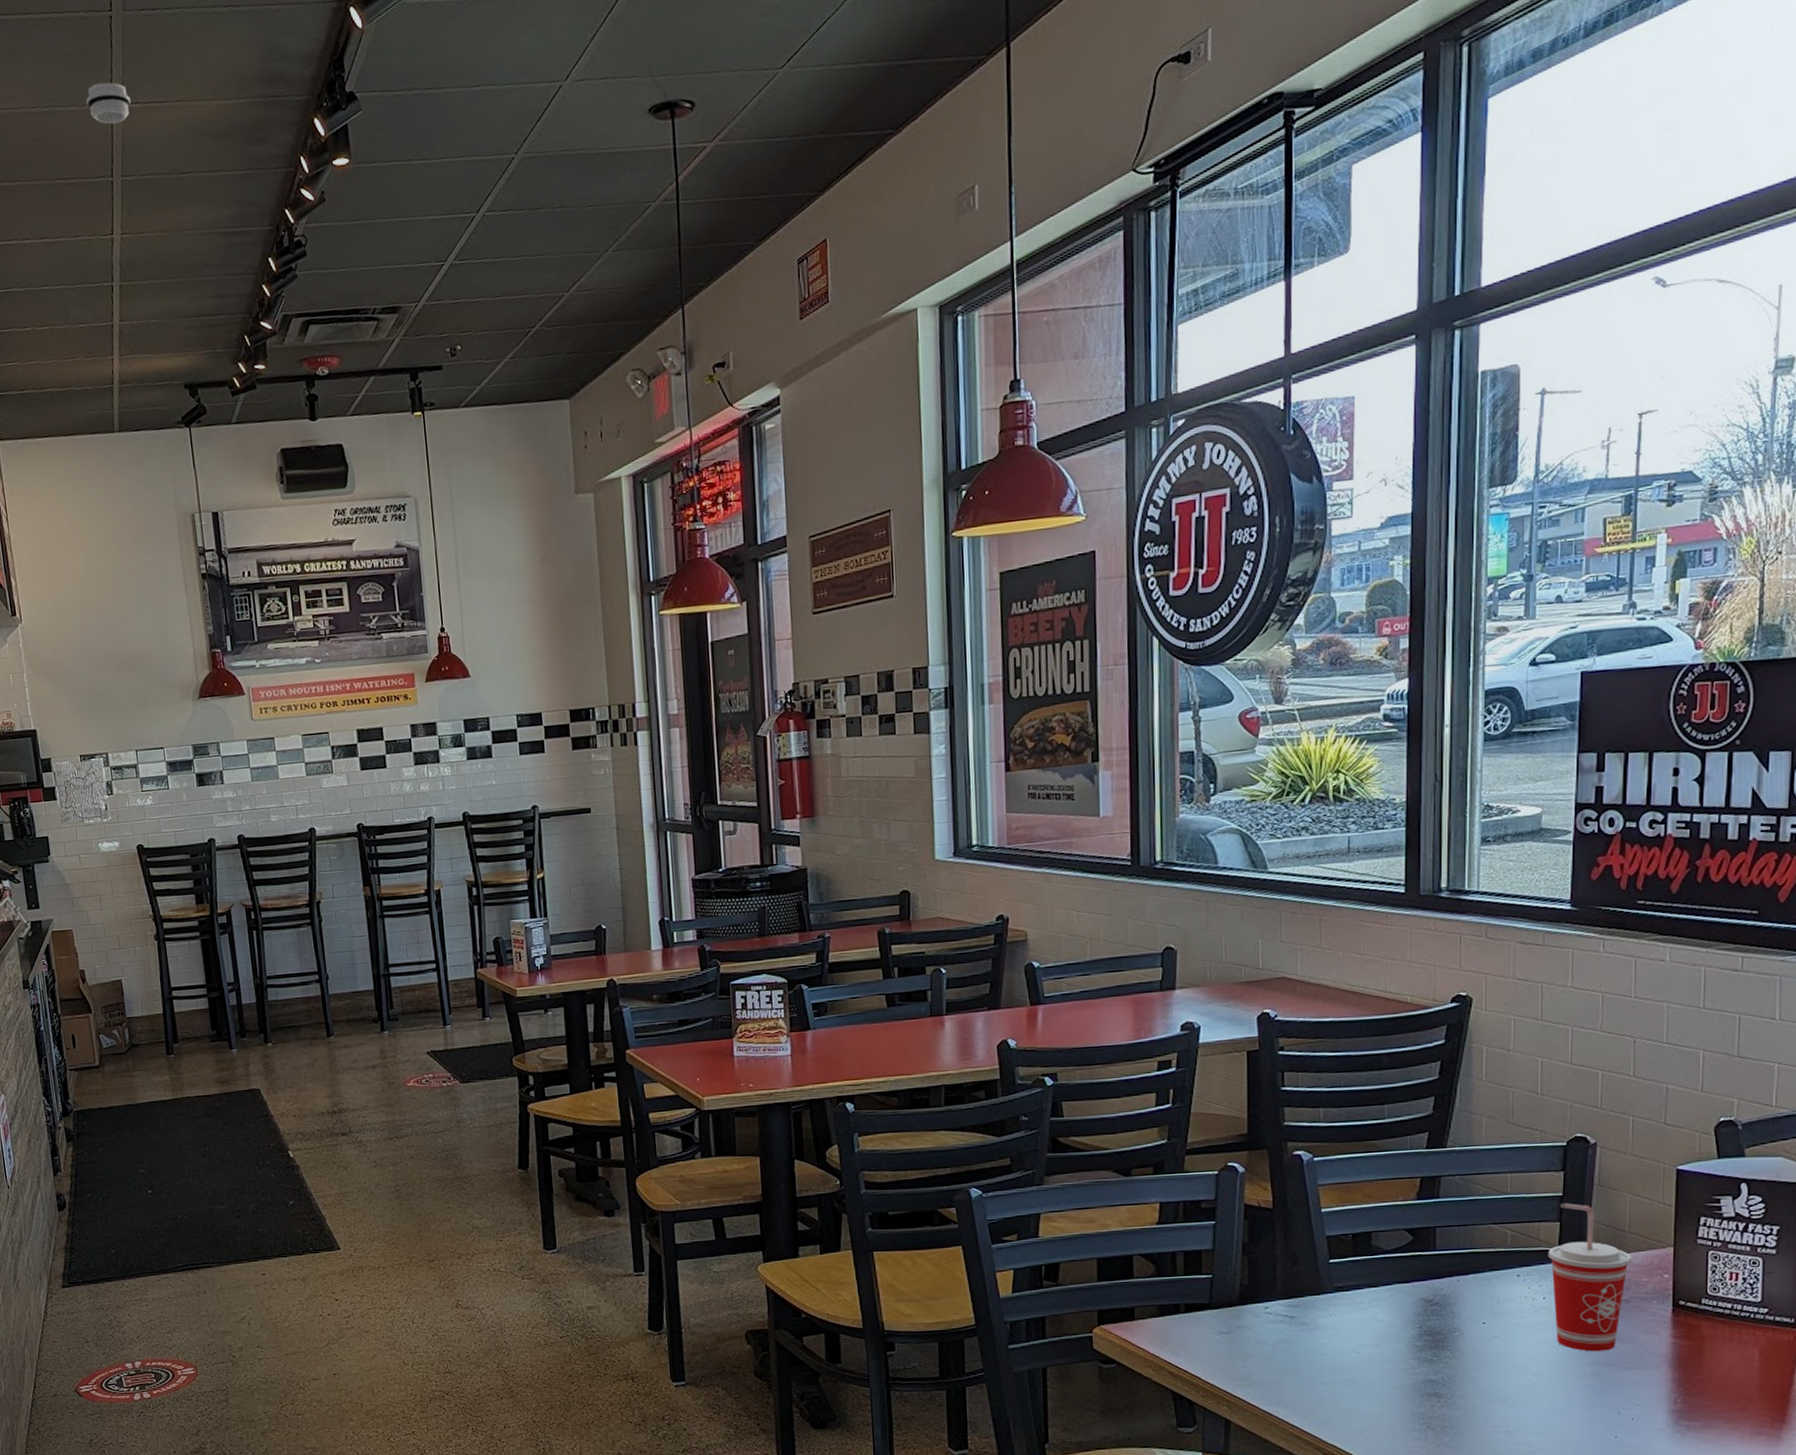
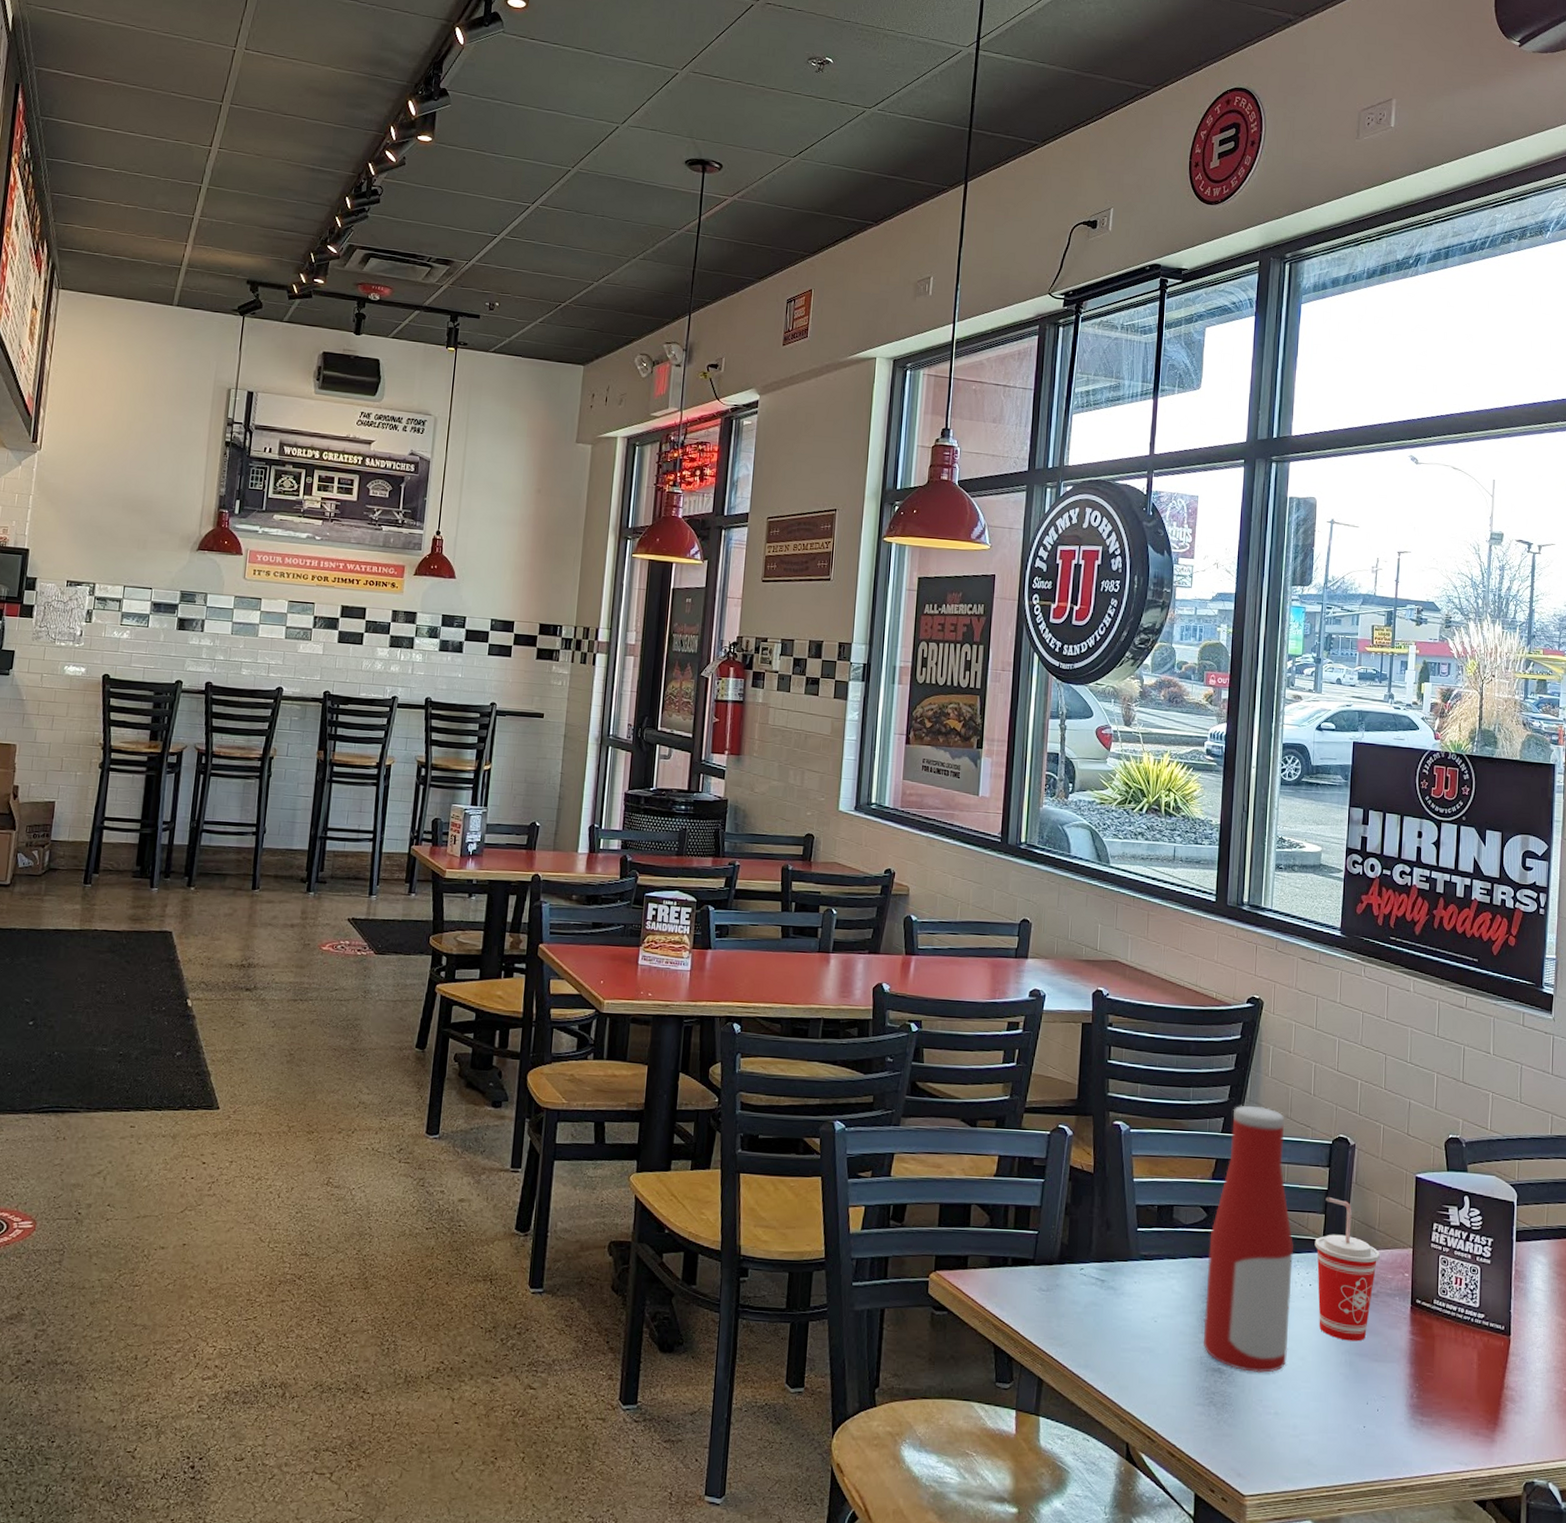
smoke detector: present [86,82,131,125] -> none [213,28,253,63]
bottle: none [1415,1115,1521,1394] -> present [1204,1105,1293,1374]

